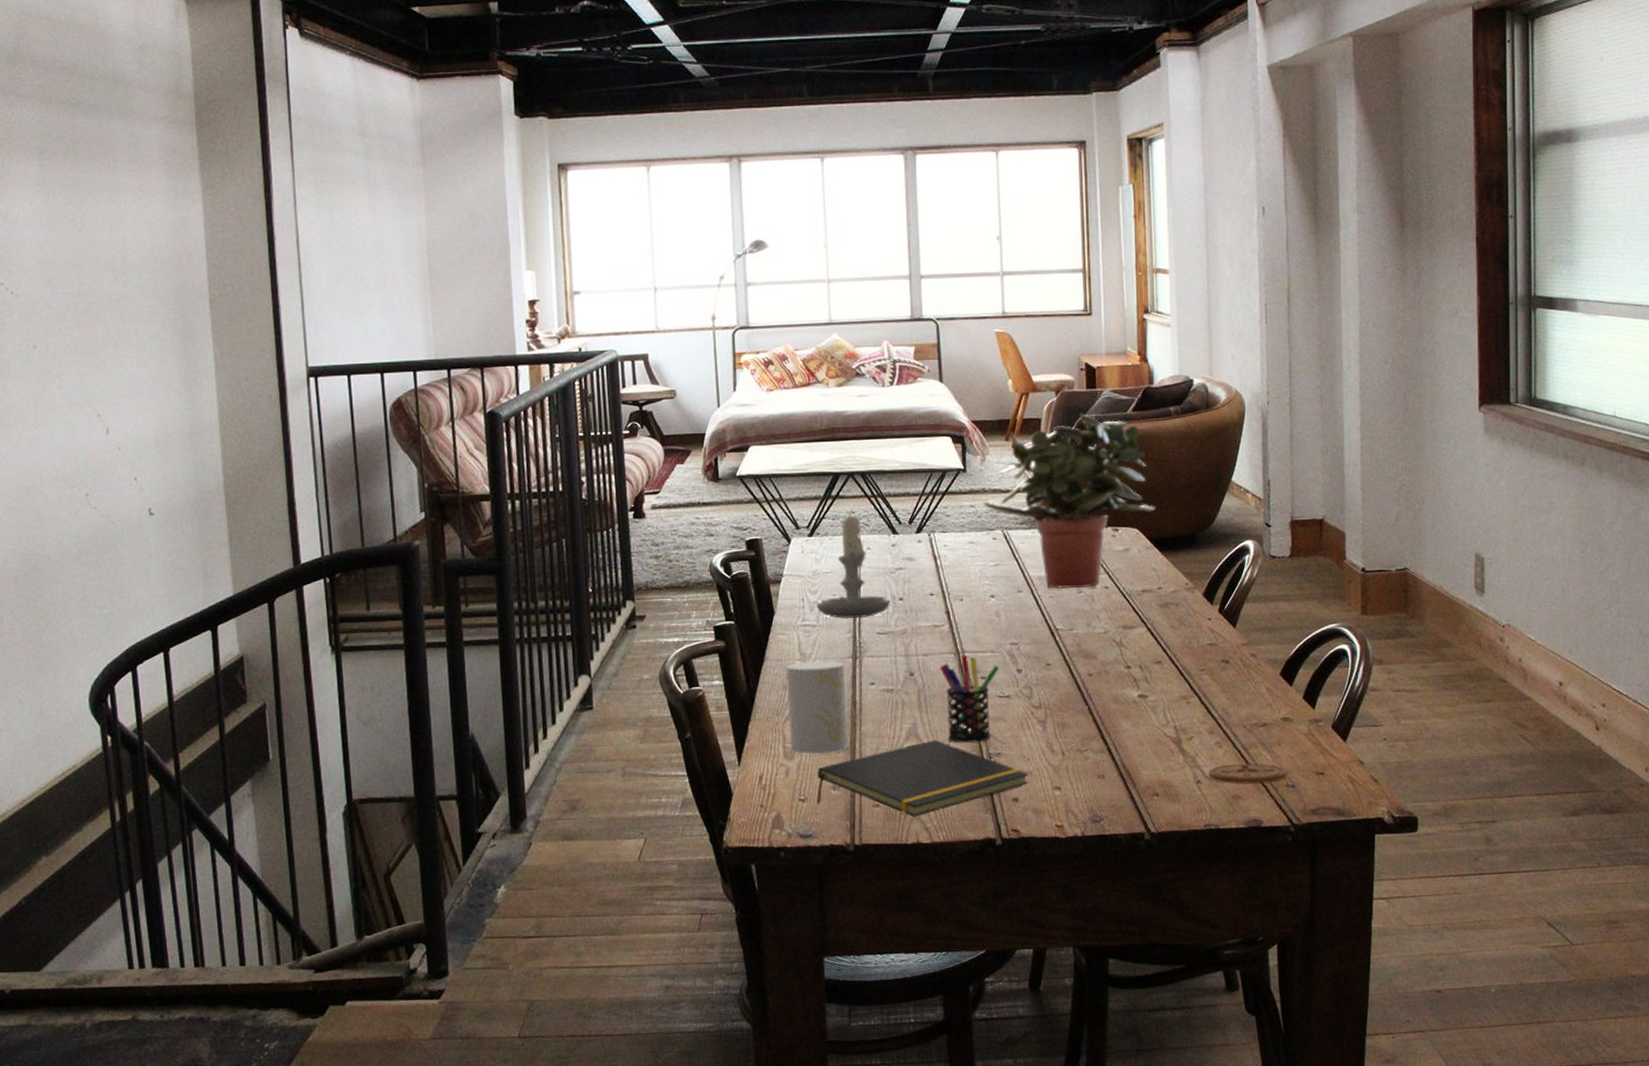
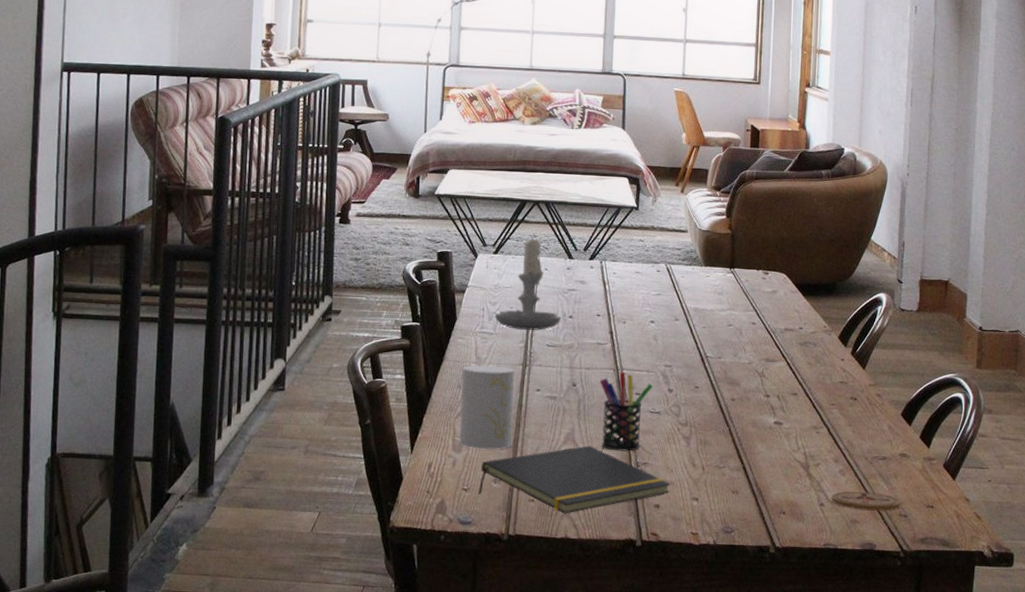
potted plant: present [983,414,1156,589] -> none [651,169,803,322]

